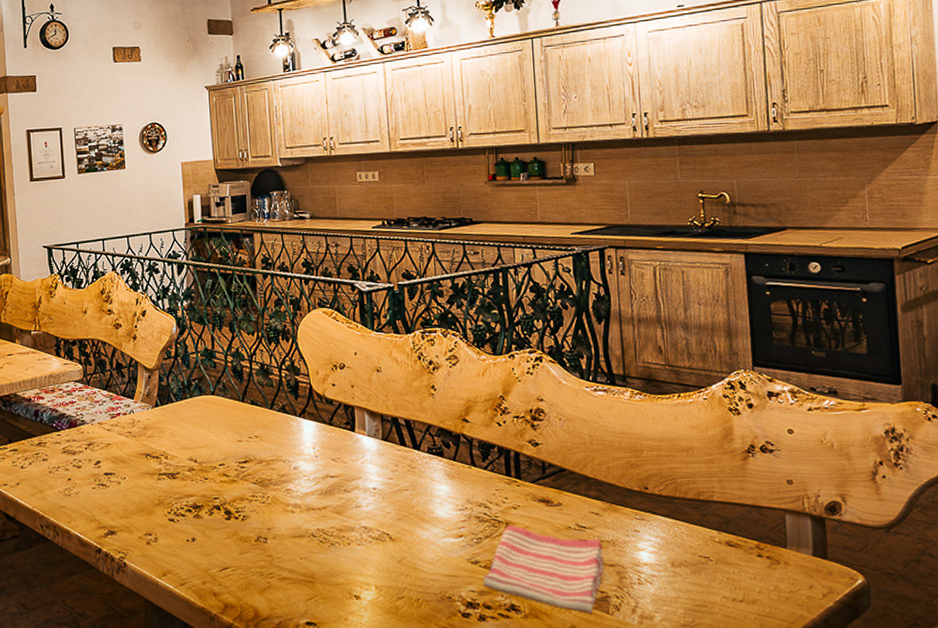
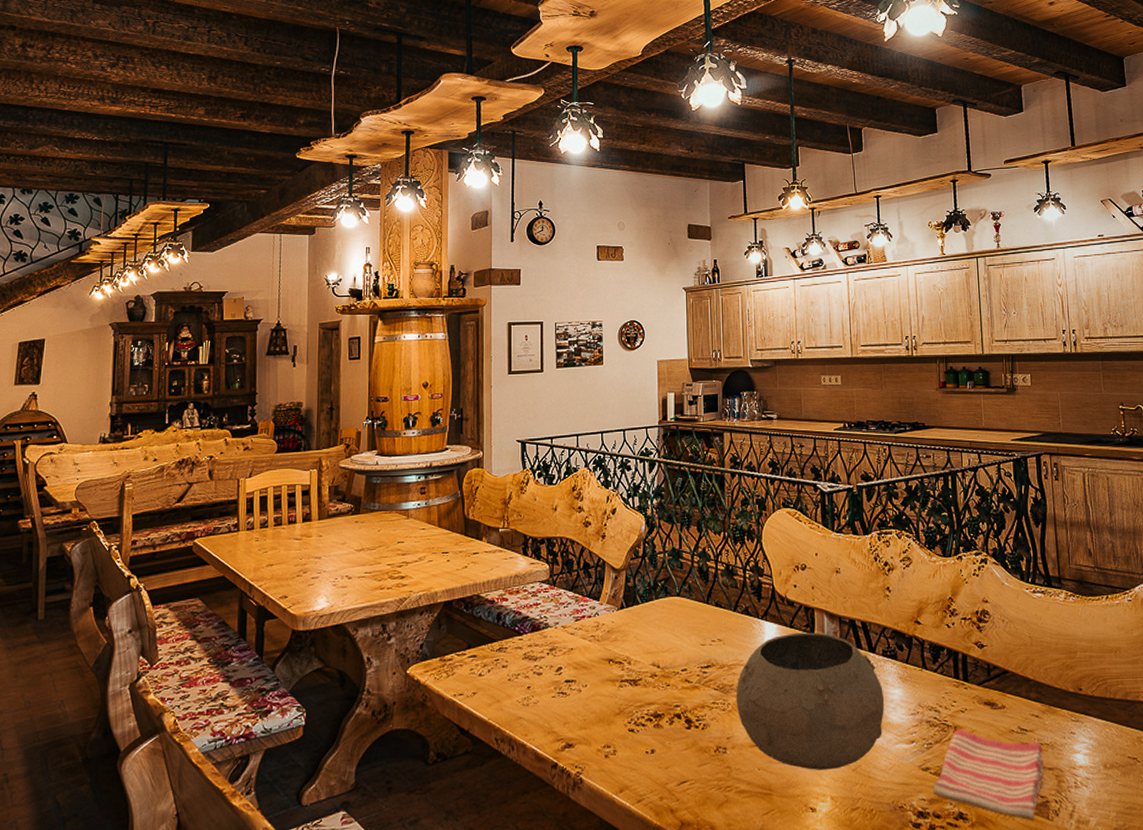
bowl: none [275,429,431,561] -> present [736,632,885,770]

